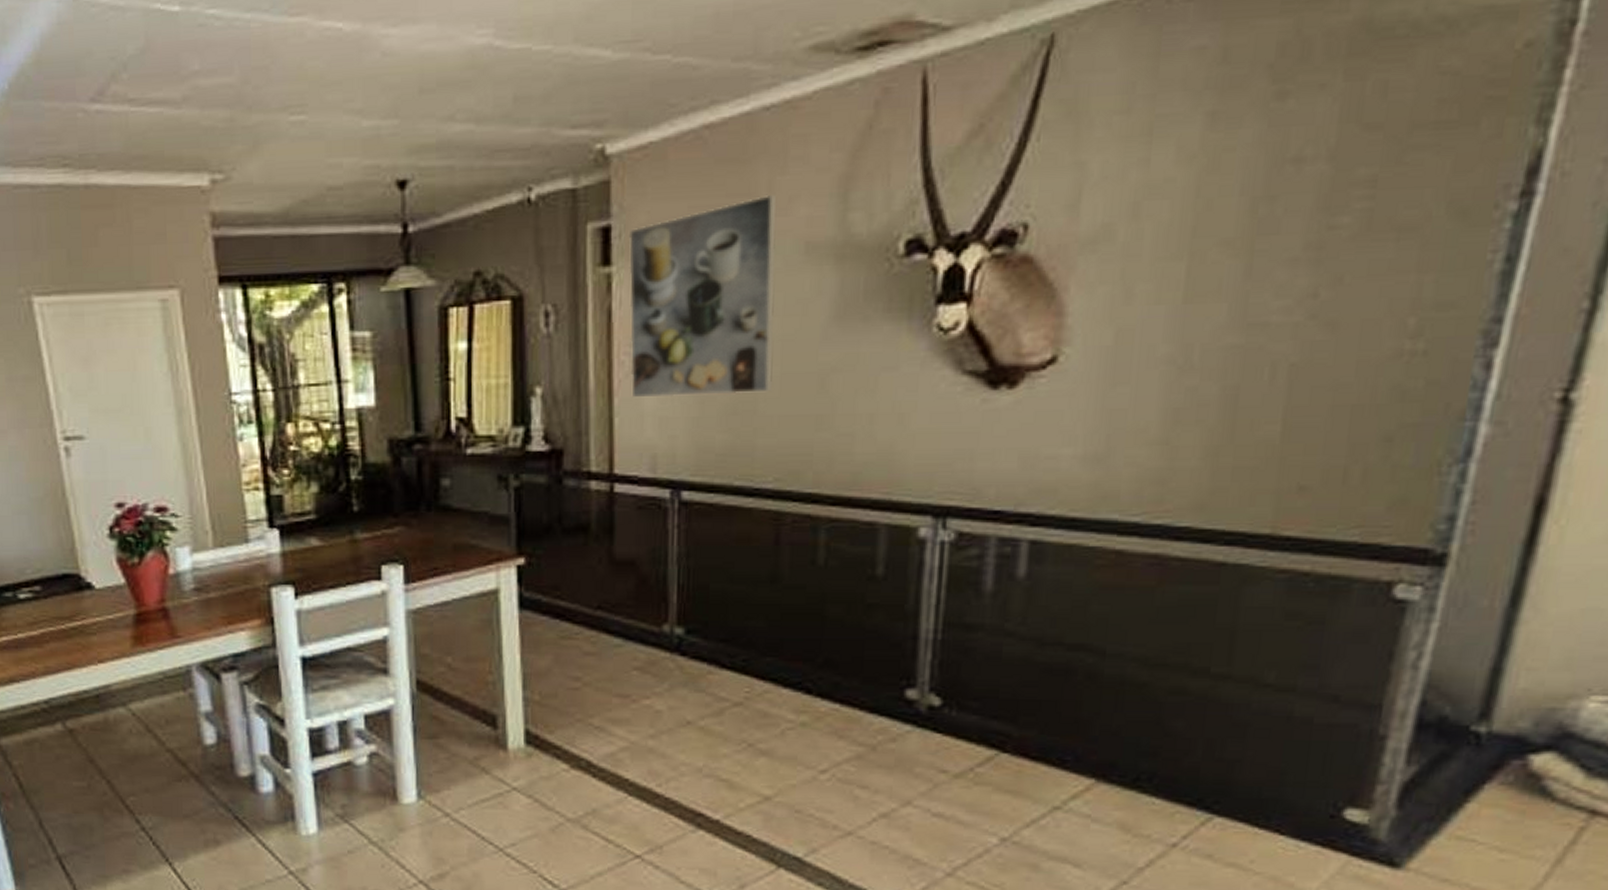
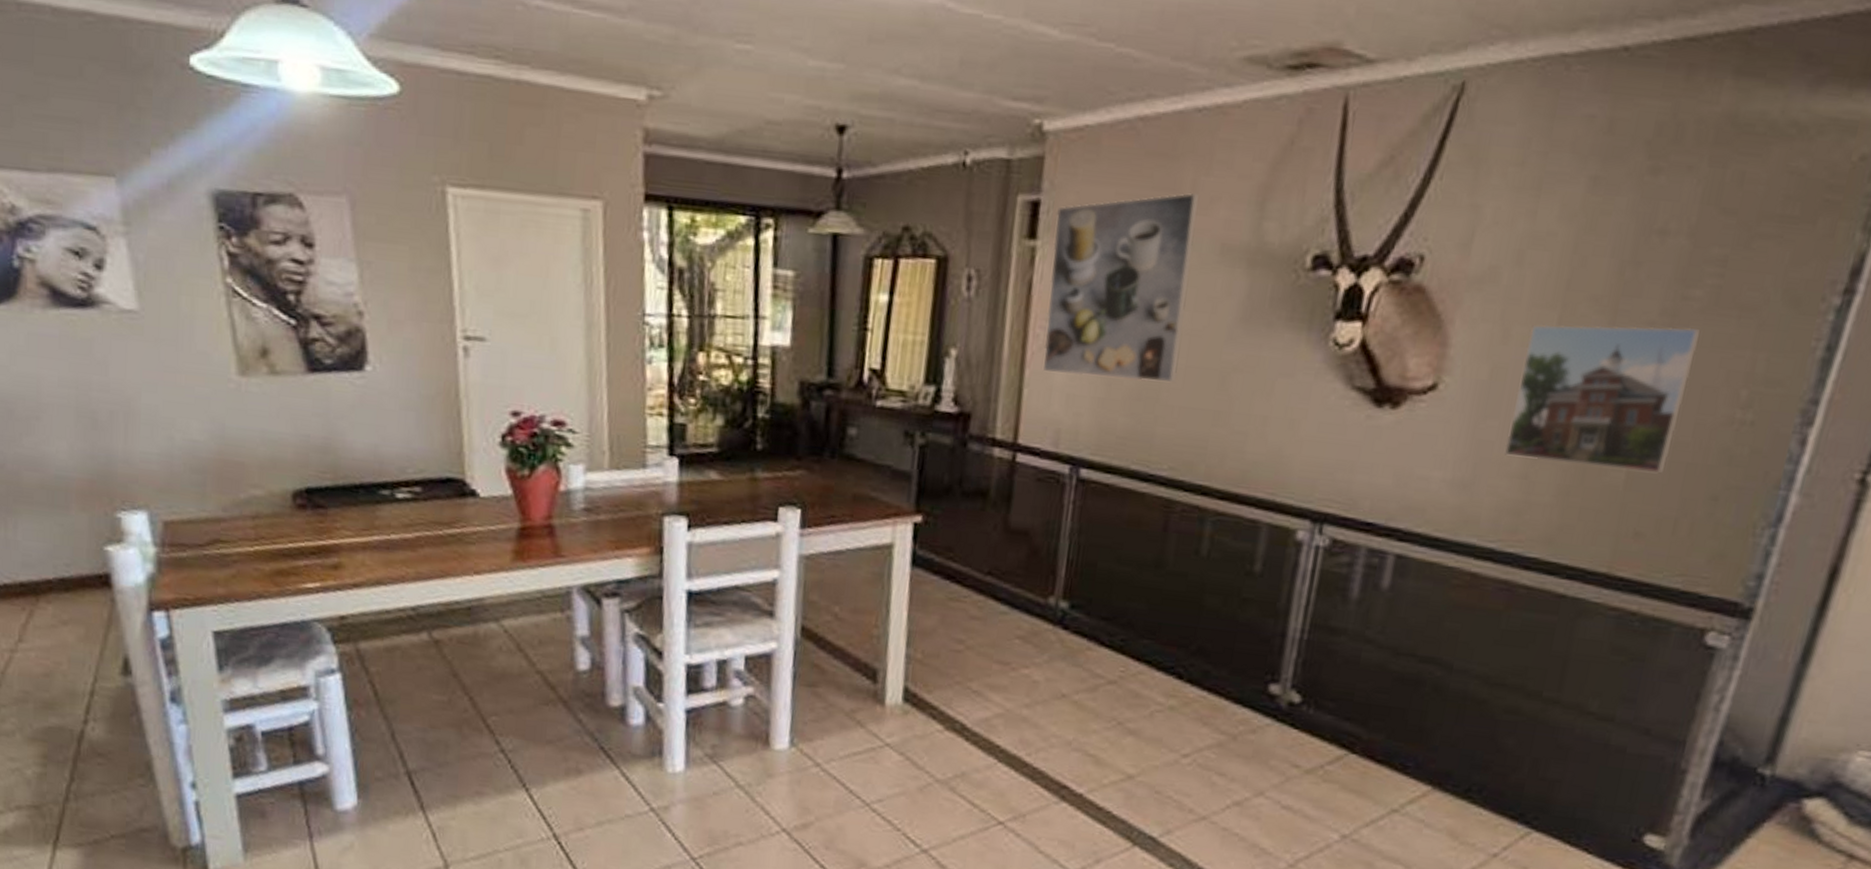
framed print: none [1140,258,1354,423] -> present [1505,324,1701,474]

